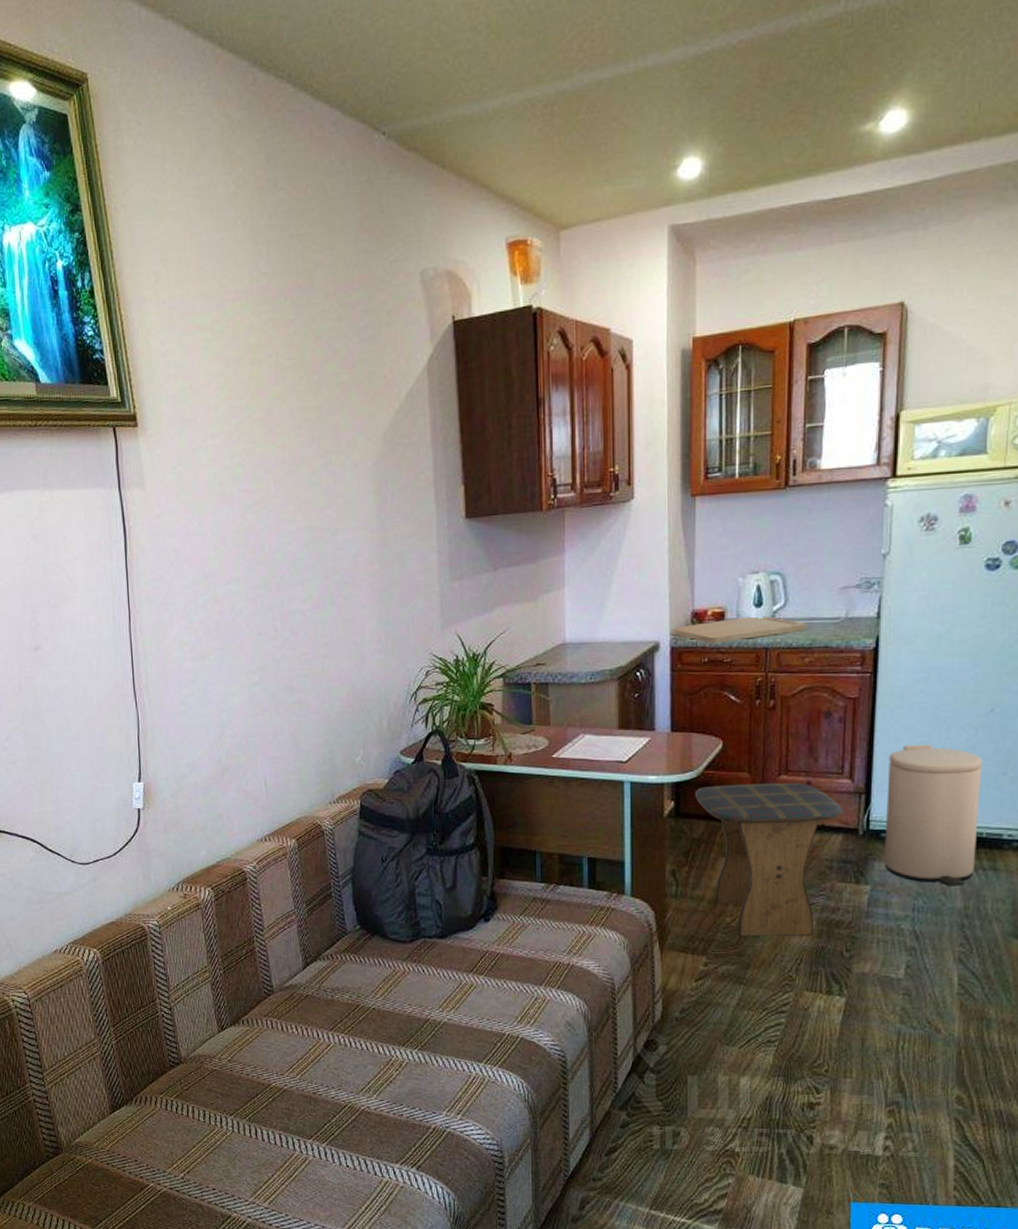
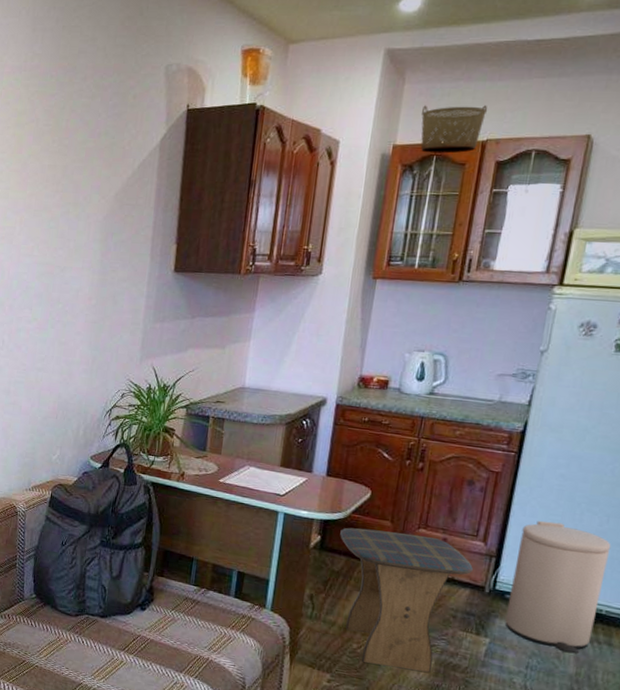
cutting board: present [670,615,807,644] -> none [337,387,462,408]
basket: none [718,280,791,343] -> present [420,105,488,154]

